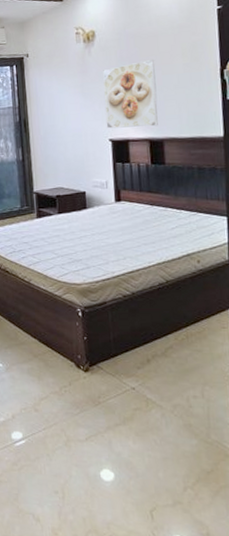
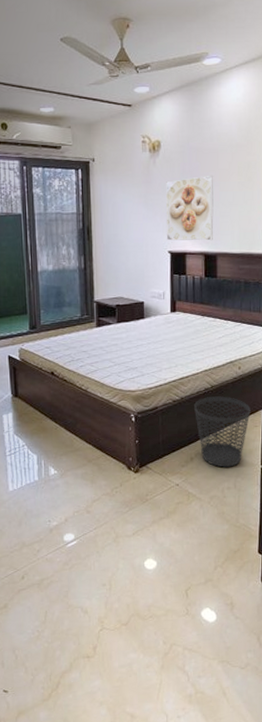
wastebasket: none [148,292,216,373] -> present [194,396,251,468]

